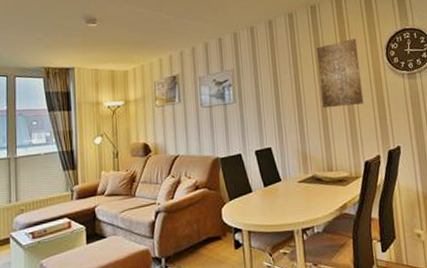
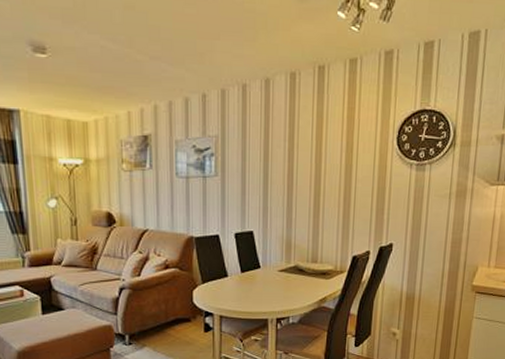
wall art: present [317,39,364,109] -> none [316,114,367,194]

